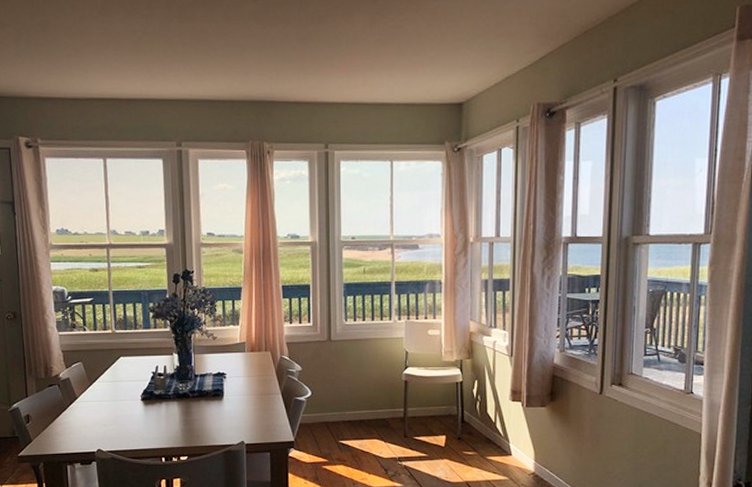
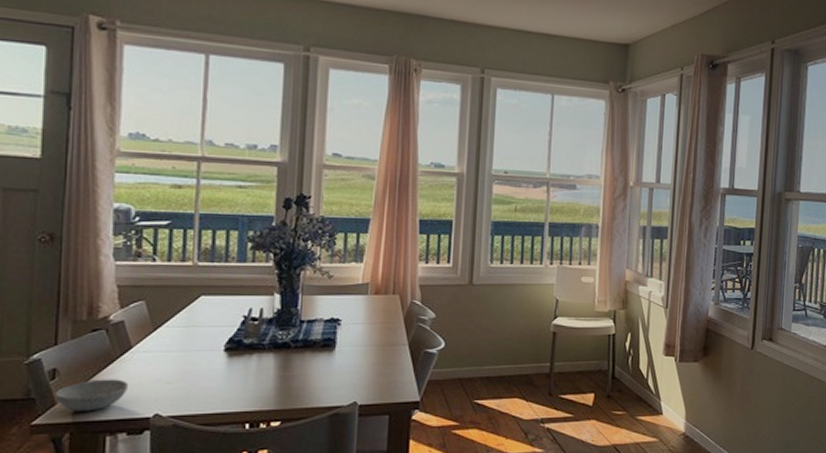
bowl: none [30,422,78,447] -> present [55,379,129,412]

